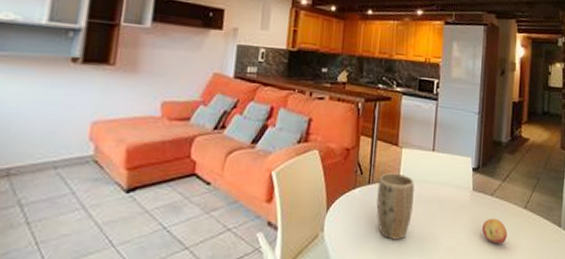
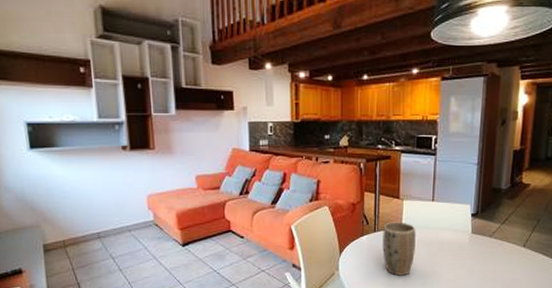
fruit: present [482,219,507,244] -> none [481,256,505,277]

